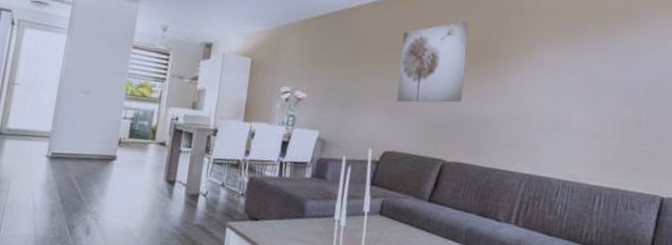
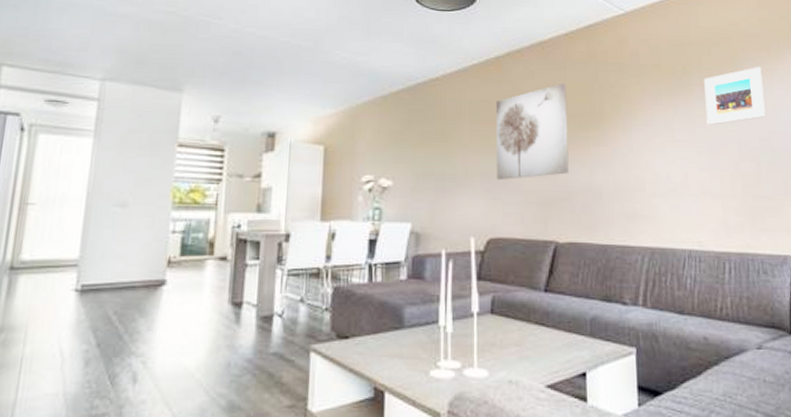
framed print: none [596,20,657,71] -> present [704,66,766,125]

